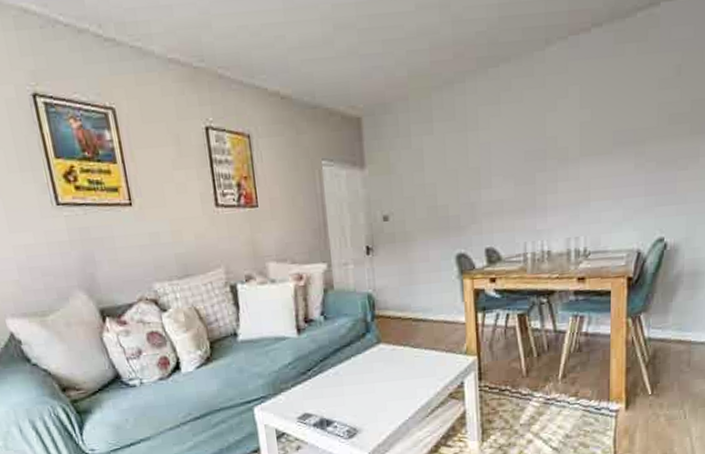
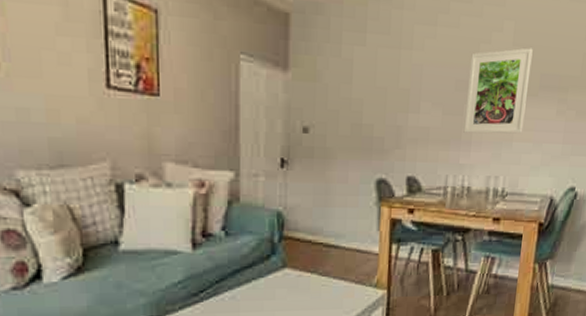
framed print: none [537,108,602,200] -> present [463,48,533,134]

